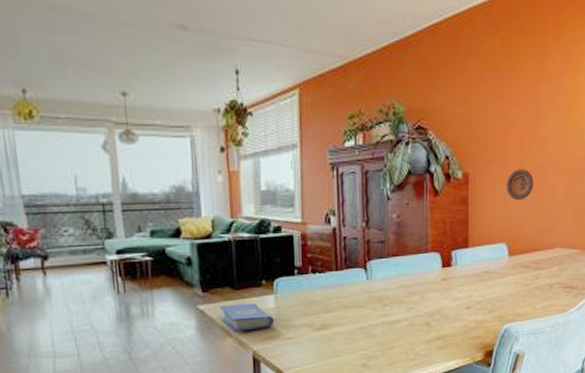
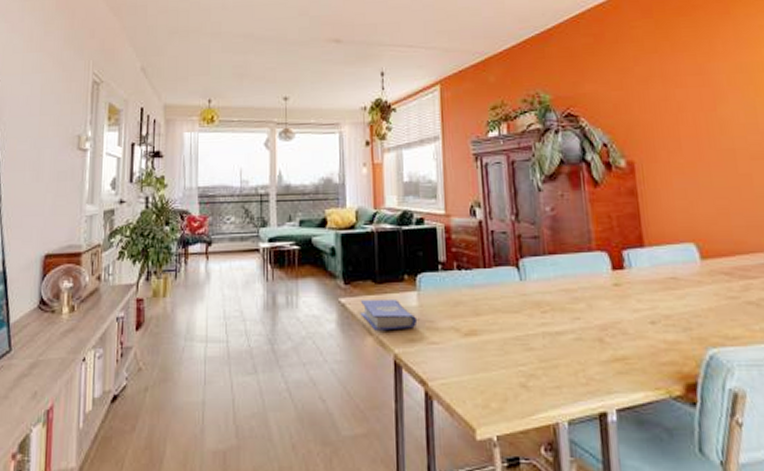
decorative plate: present [506,169,534,201] -> none [684,155,722,192]

